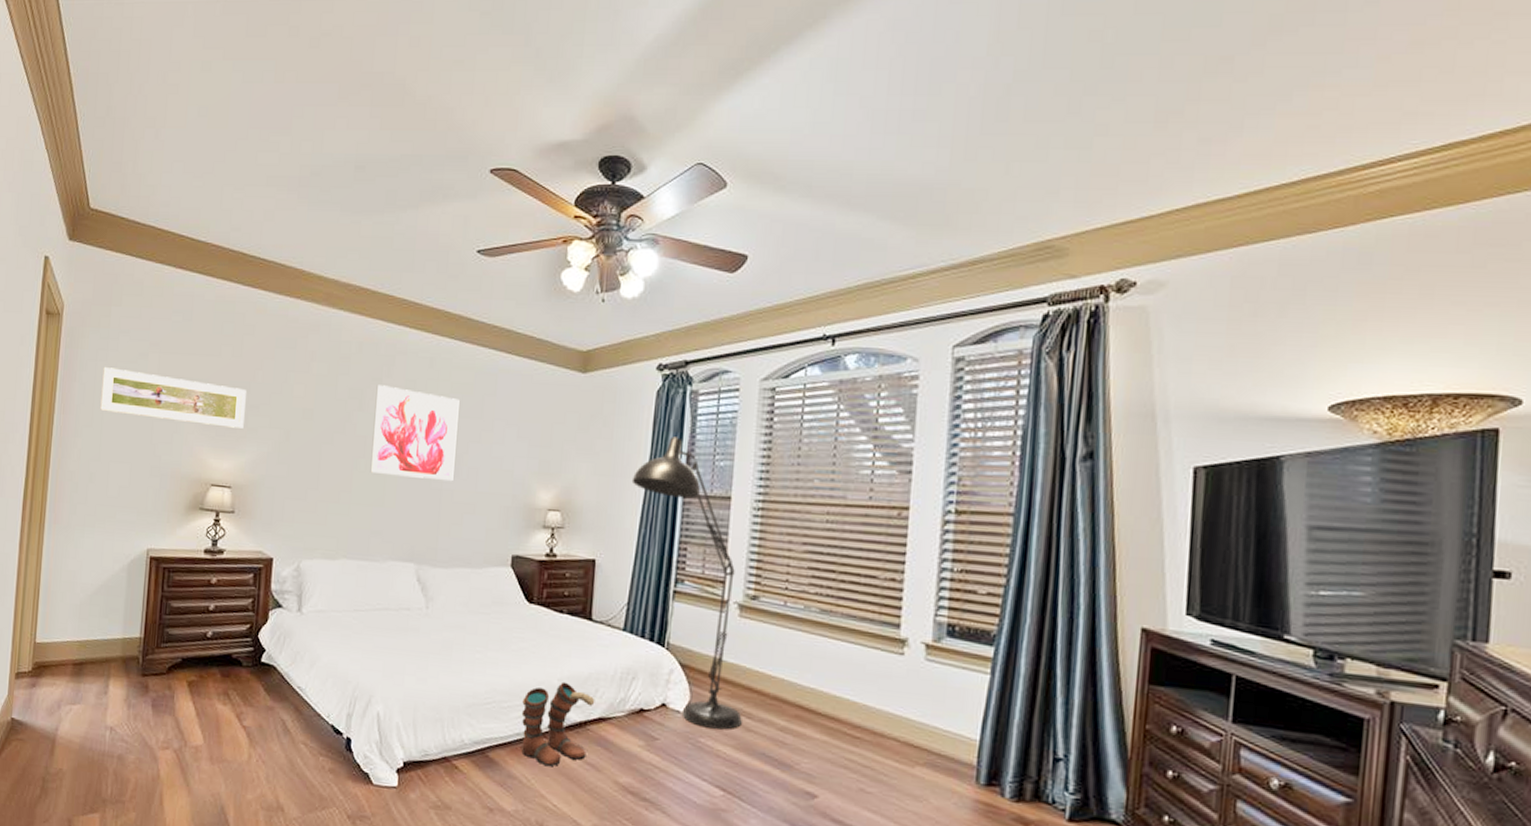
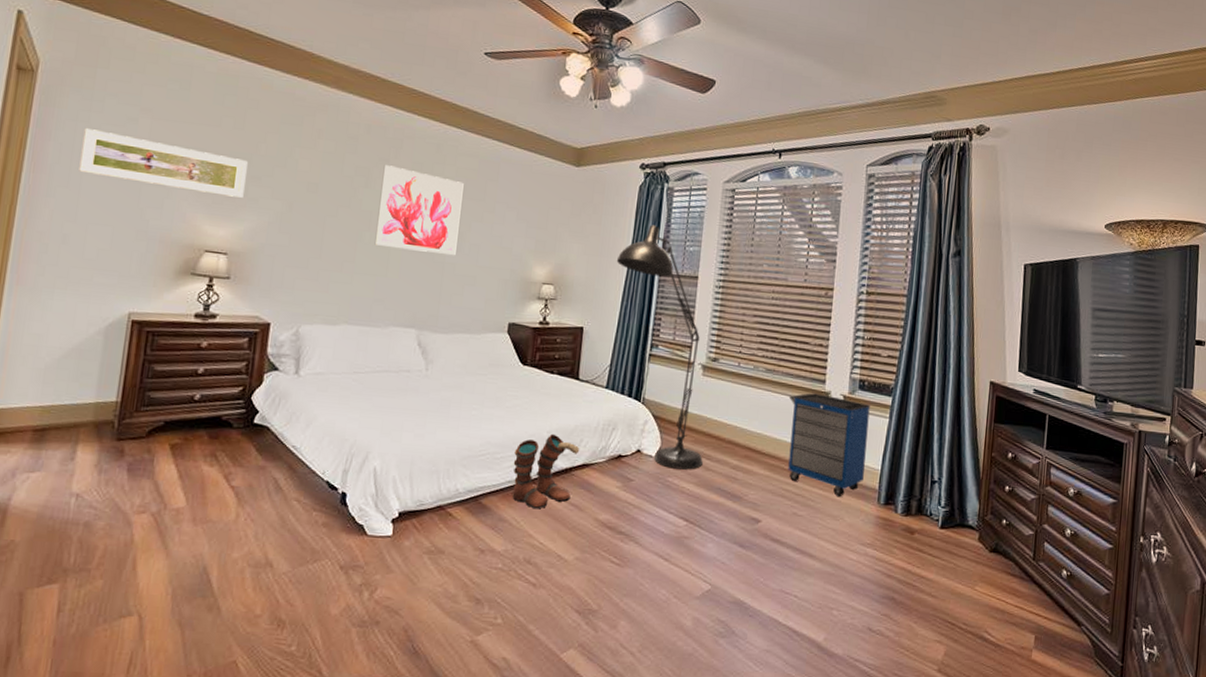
cabinet: none [852,639,963,773] -> present [788,393,870,497]

